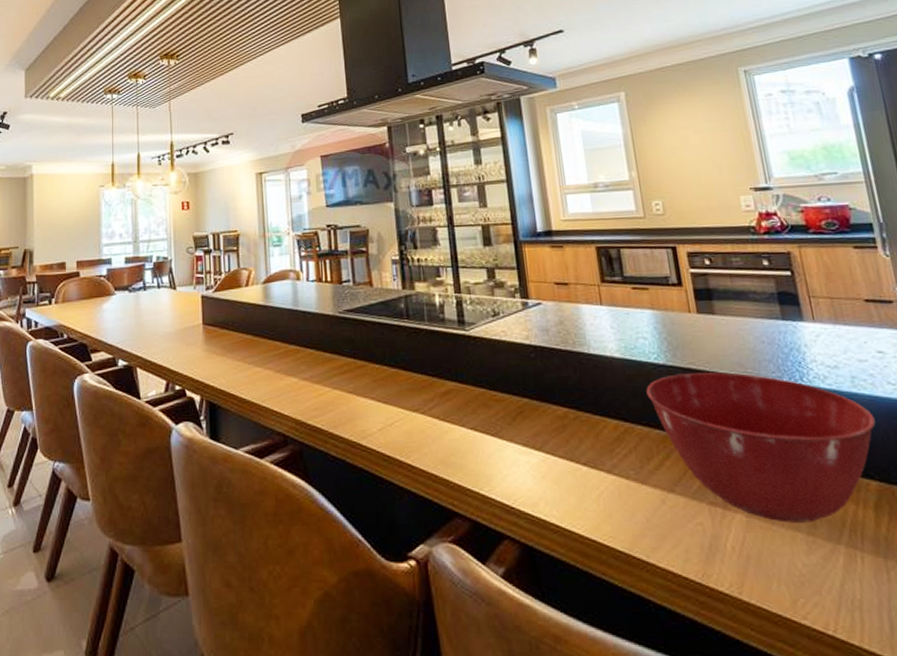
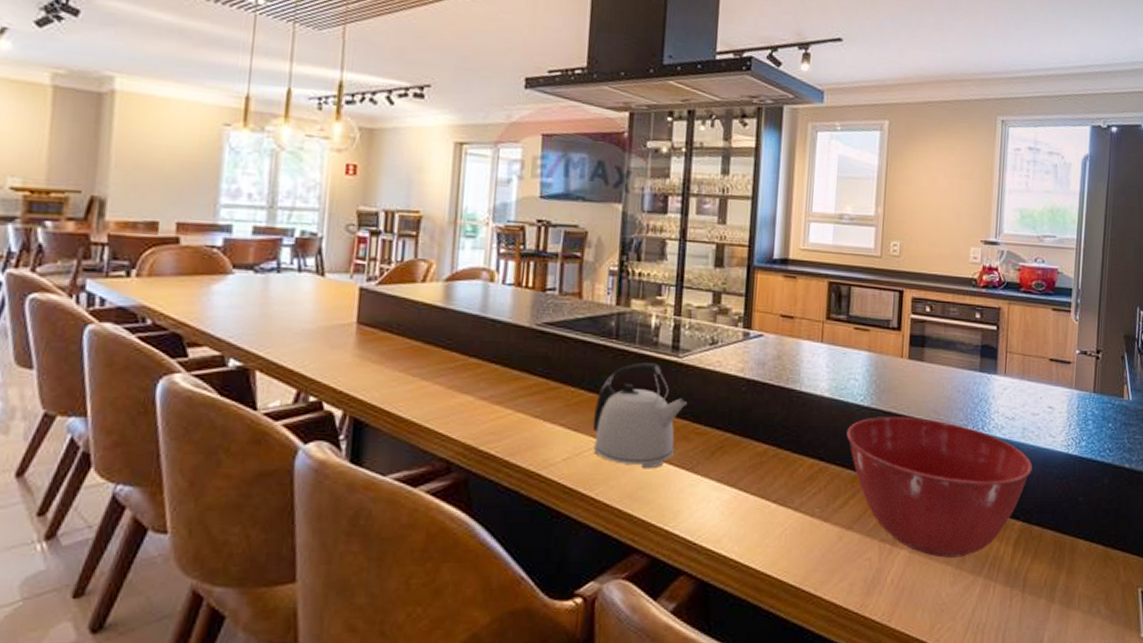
kettle: none [398,337,480,436] -> present [592,363,687,469]

